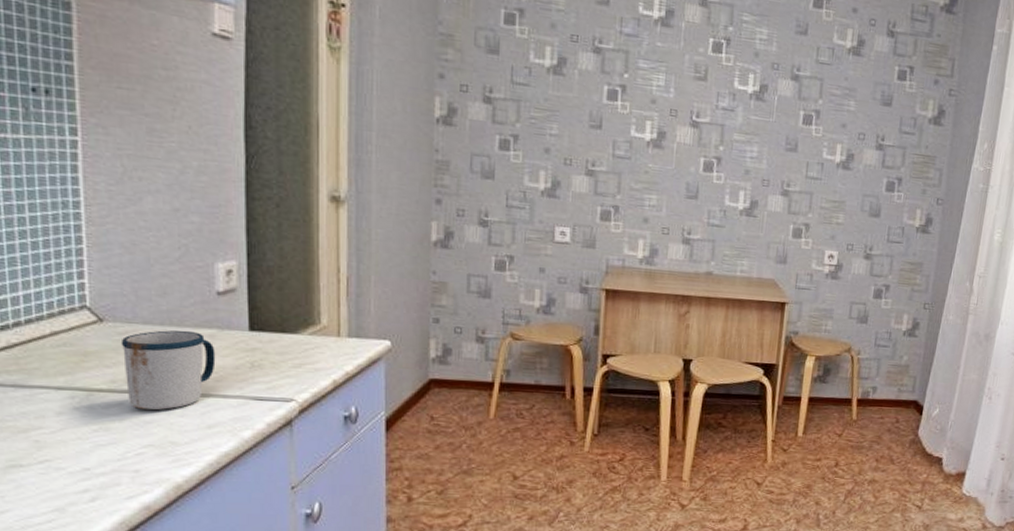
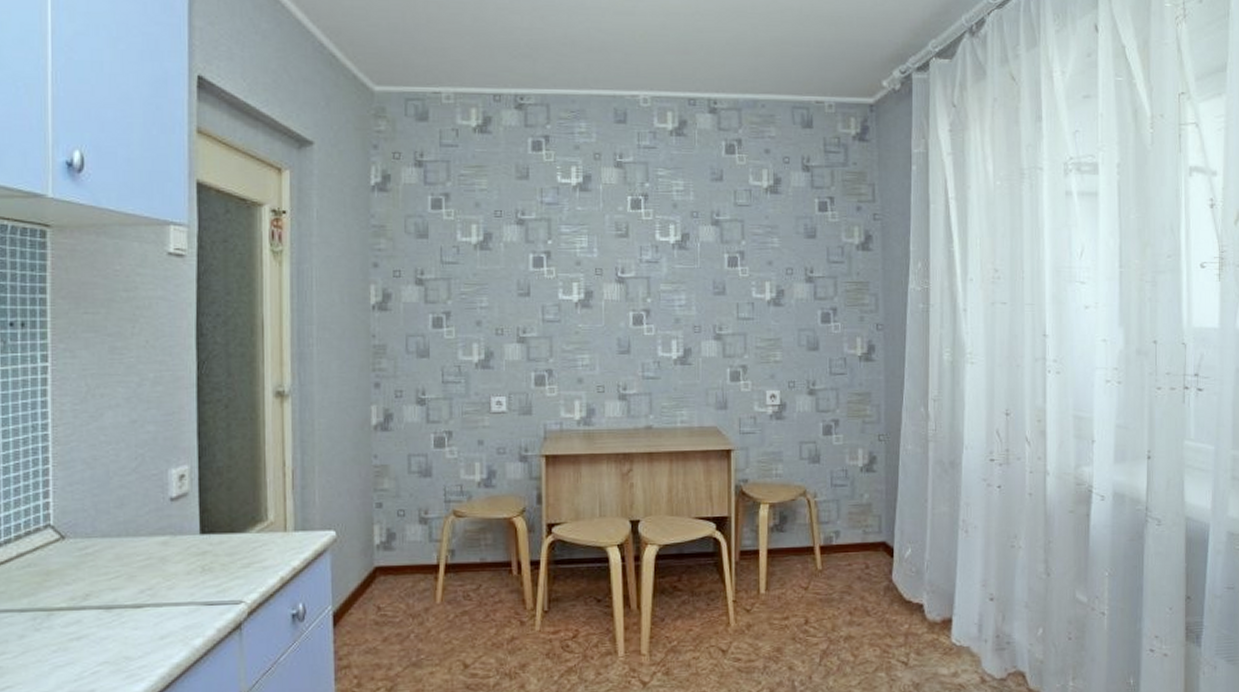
mug: present [121,330,216,411] -> none [80,541,169,626]

